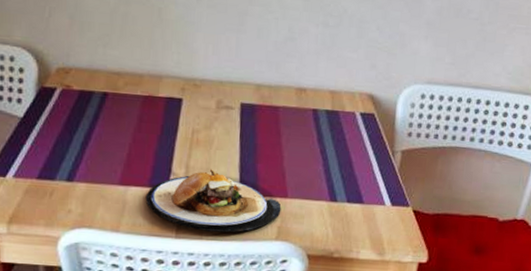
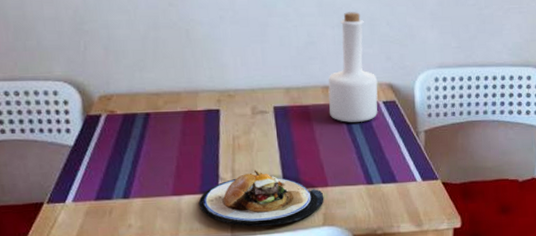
bottle: none [300,10,358,133] -> present [328,12,378,122]

